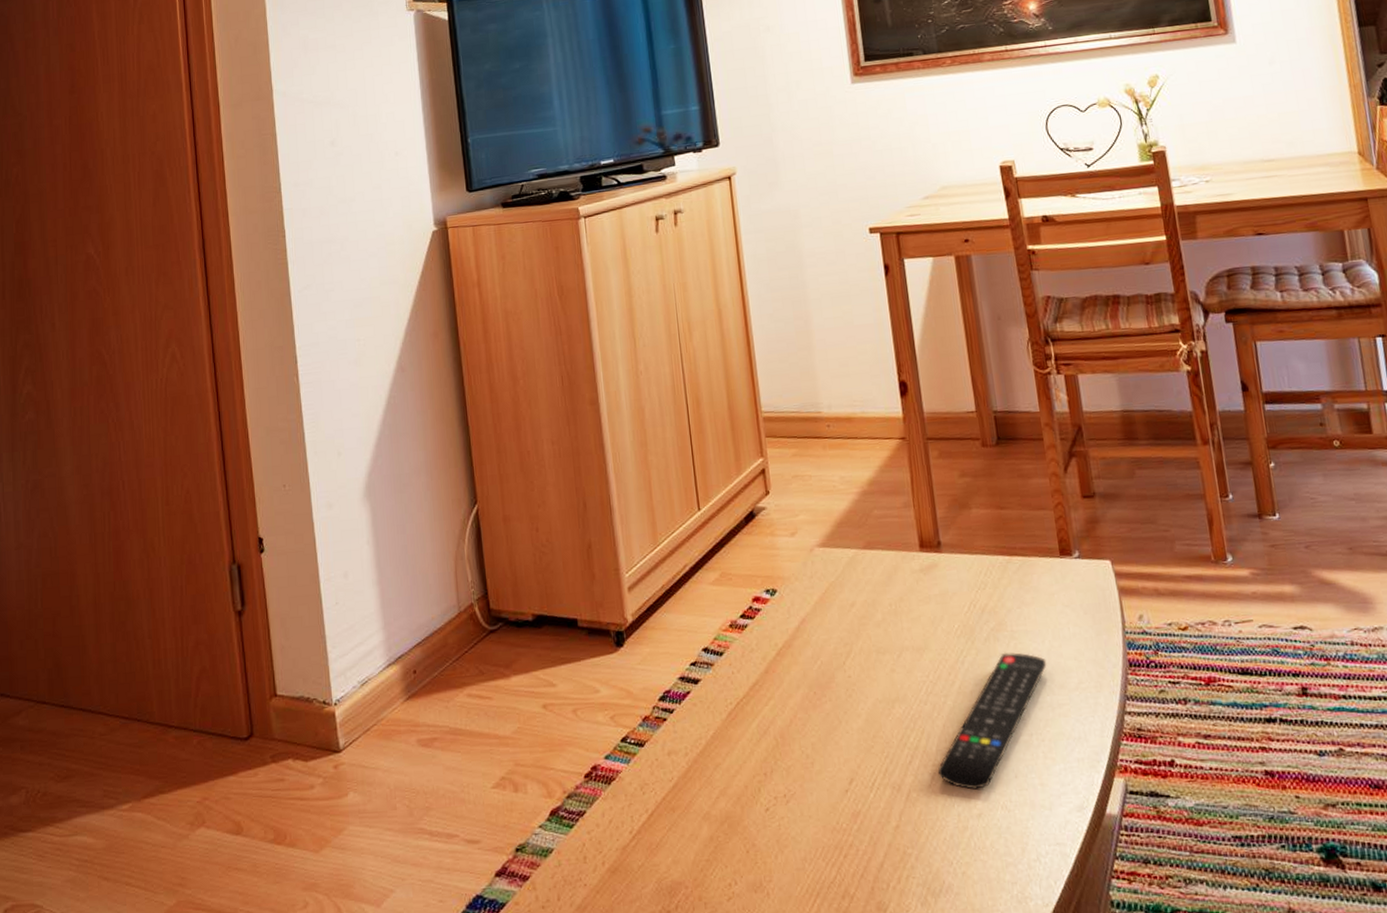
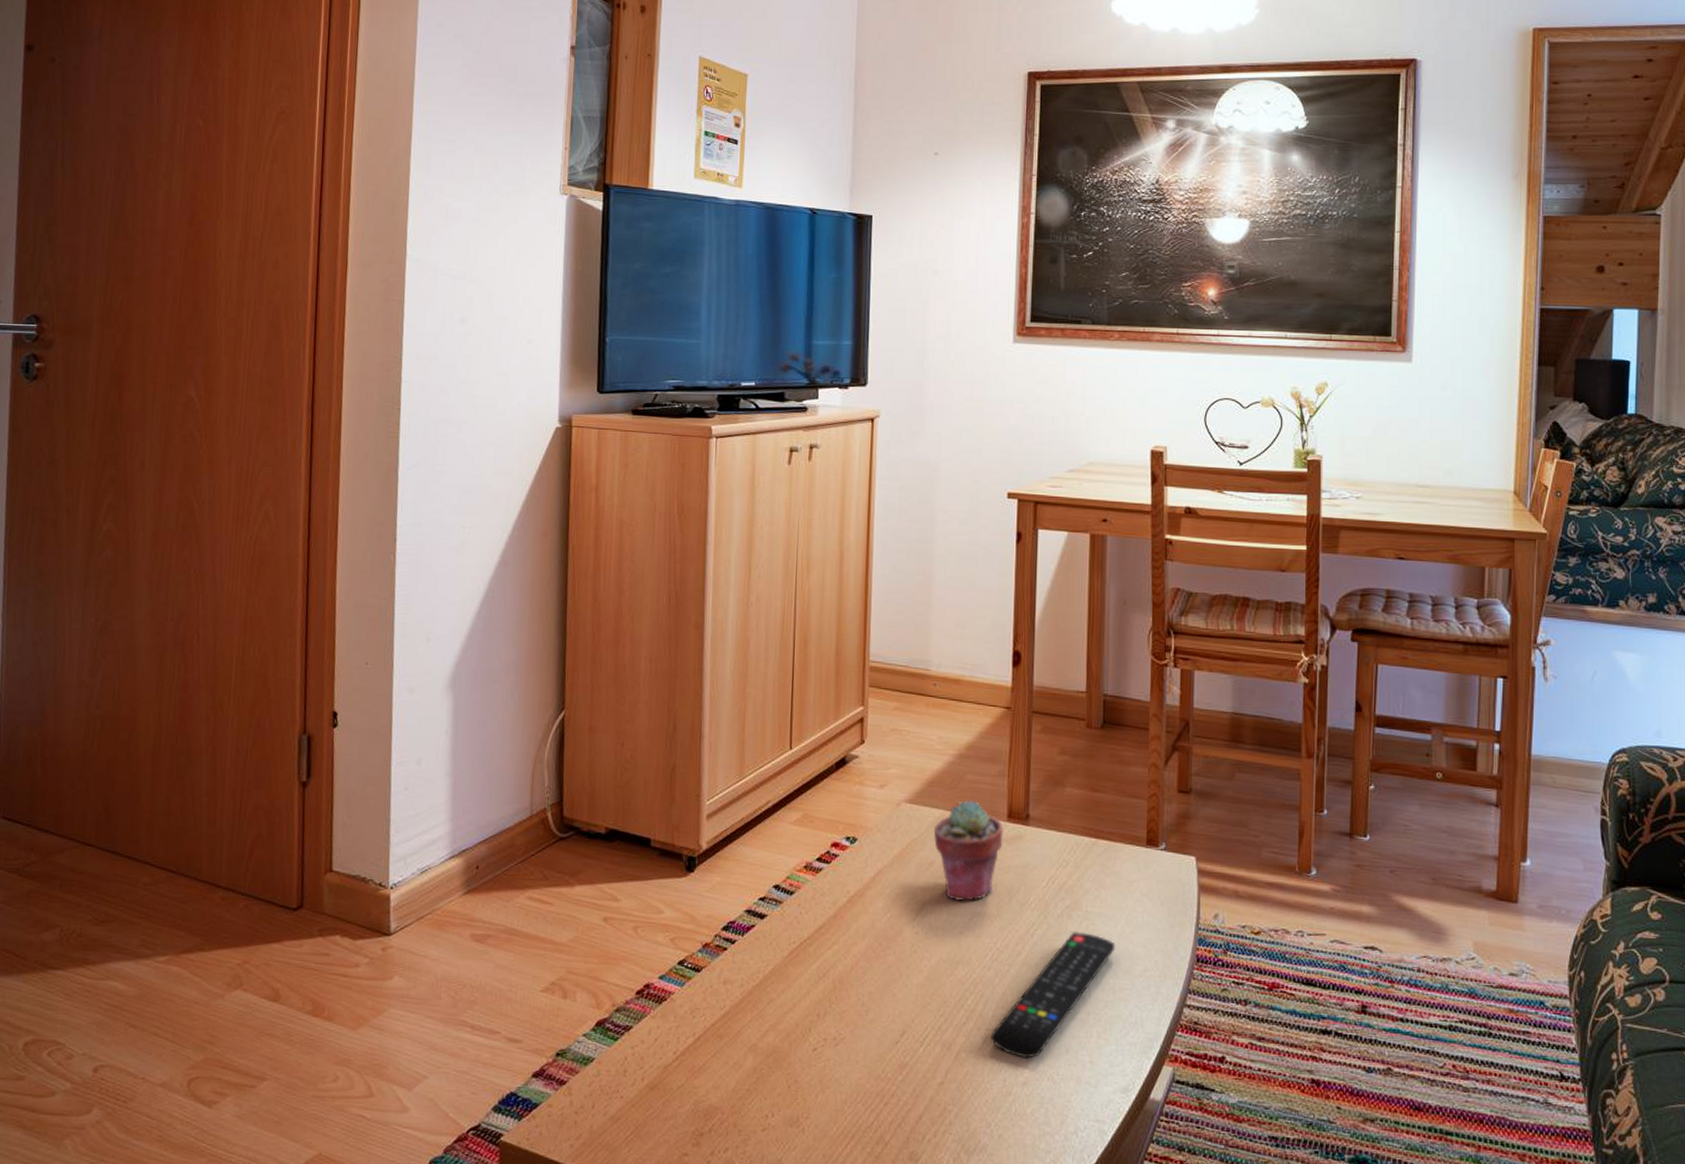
potted succulent: none [849,535,919,638] -> present [933,800,1004,901]

